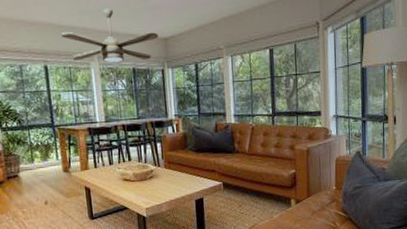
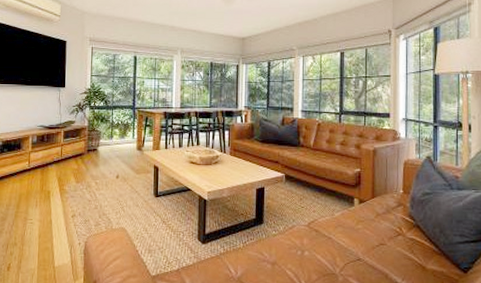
ceiling fan: present [60,8,158,63] -> none [151,10,236,57]

